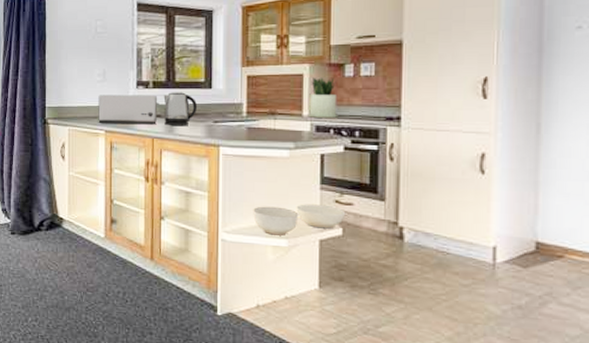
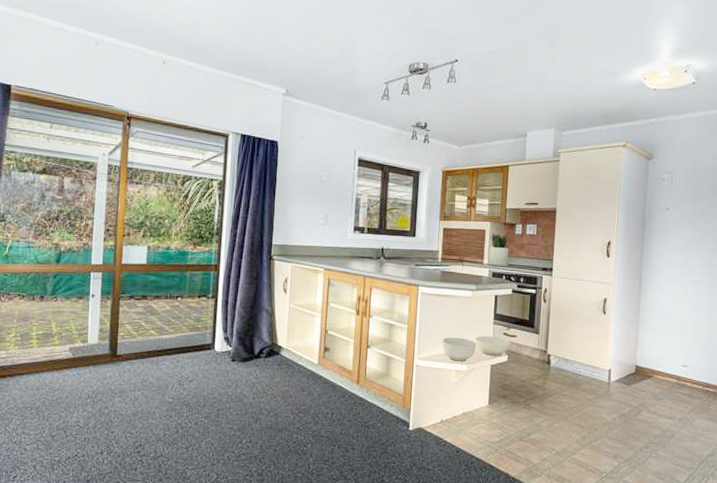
toaster: present [98,95,159,125] -> none [319,236,372,265]
kettle: present [163,91,198,127] -> none [375,237,403,268]

